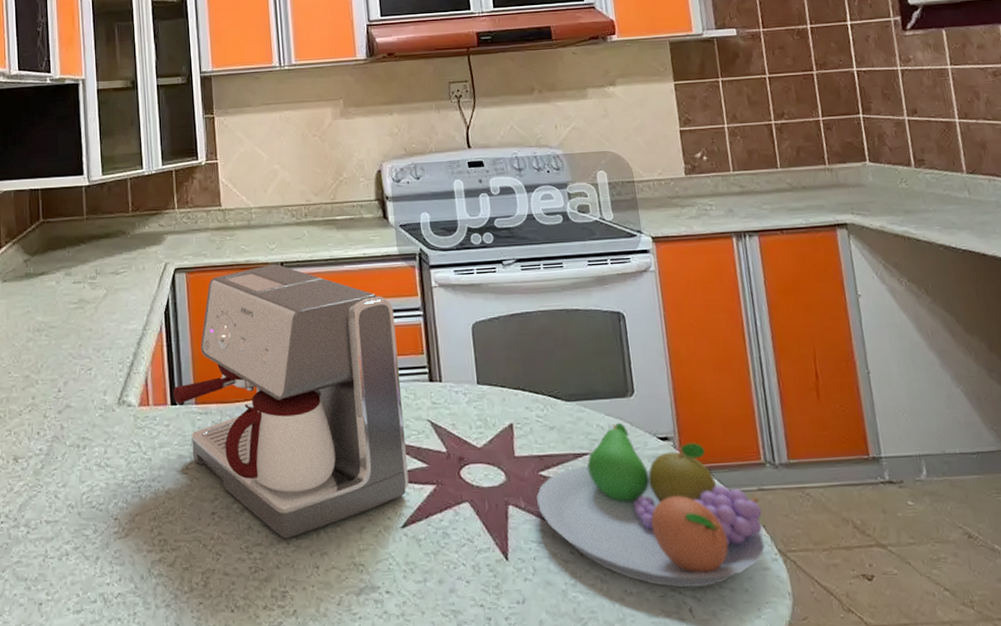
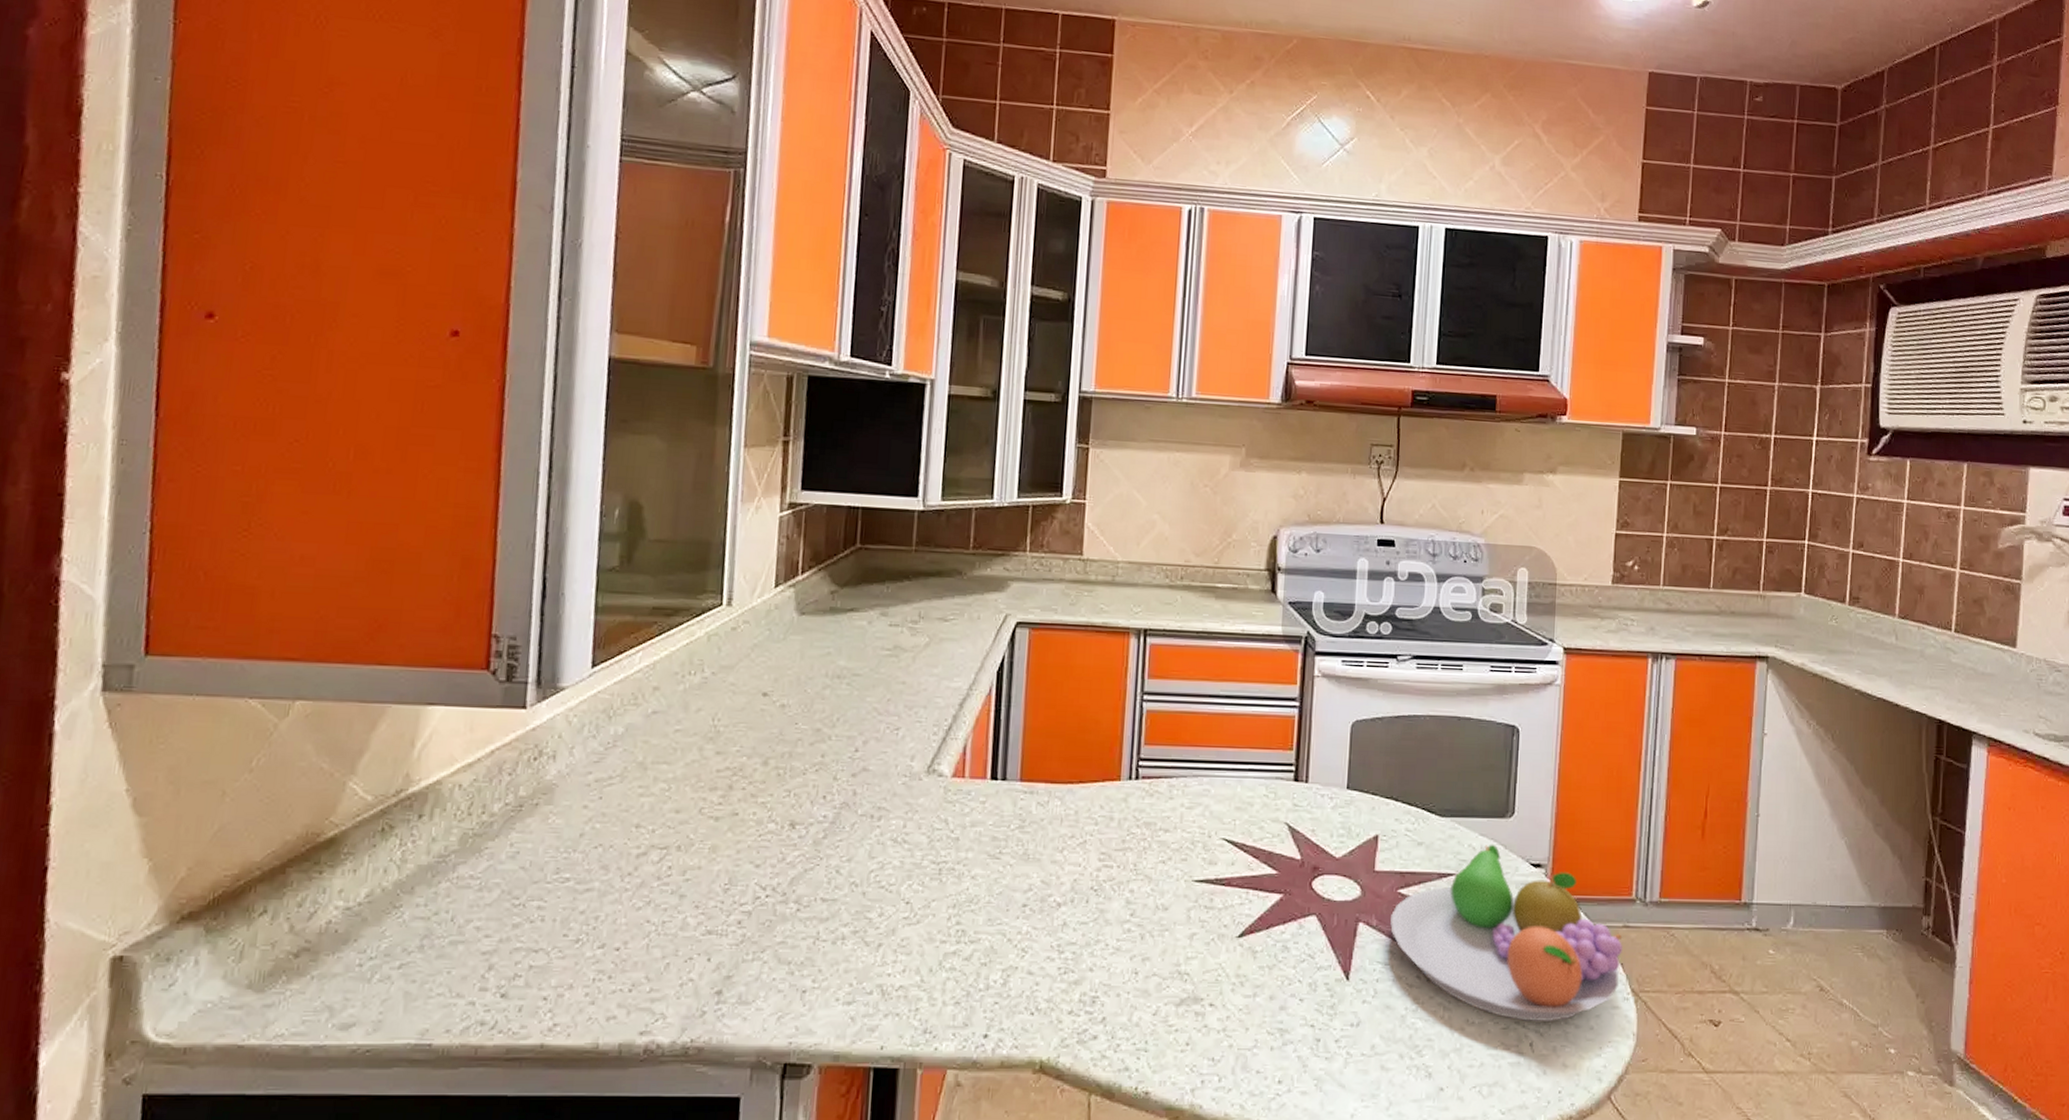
coffee maker: present [173,264,409,539] -> none [995,630,1267,940]

